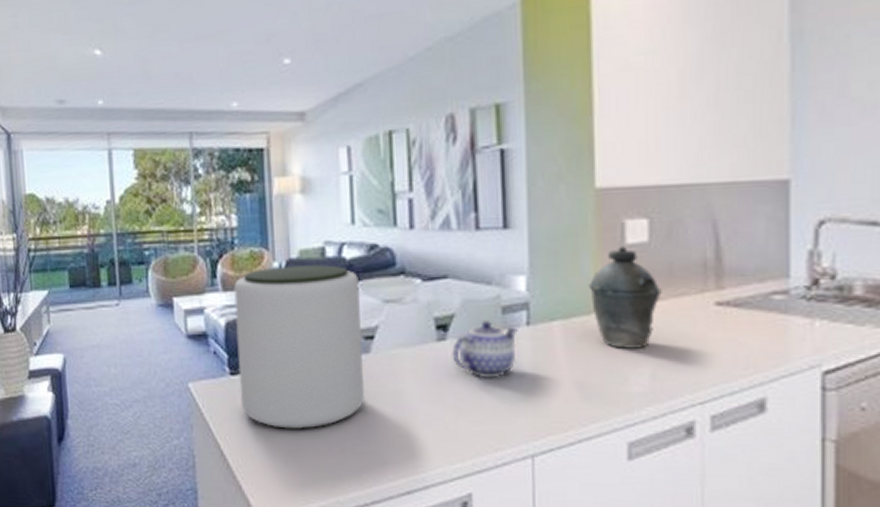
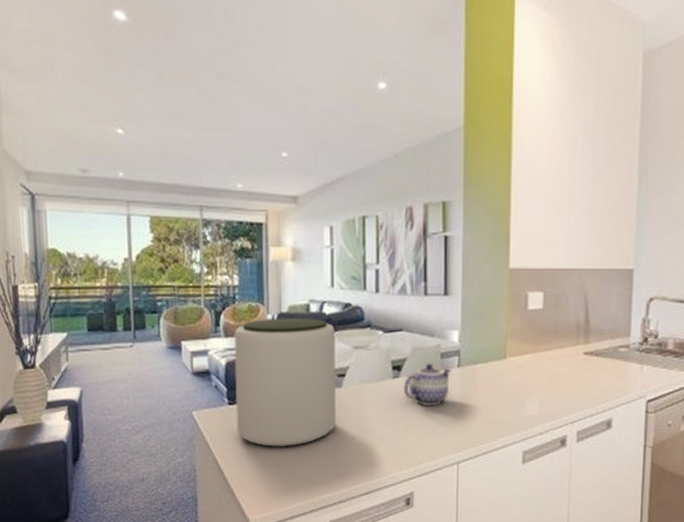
kettle: present [588,246,662,349] -> none [501,311,550,384]

